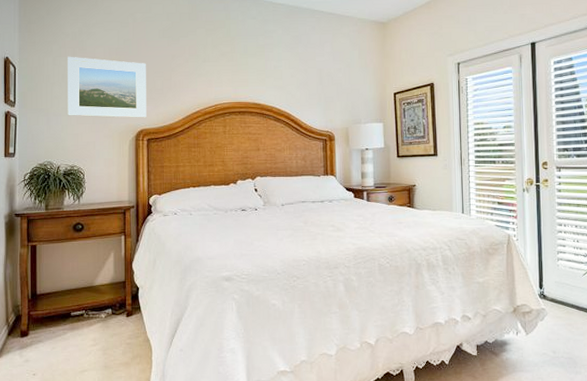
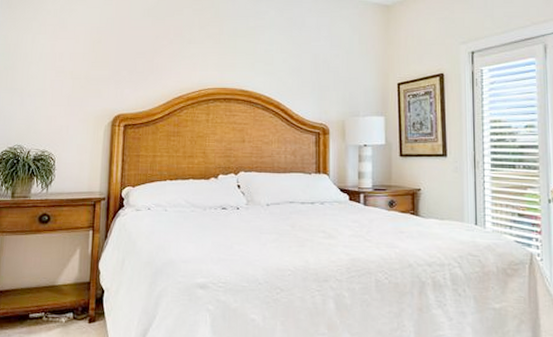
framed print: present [68,56,147,118] -> none [42,34,128,102]

